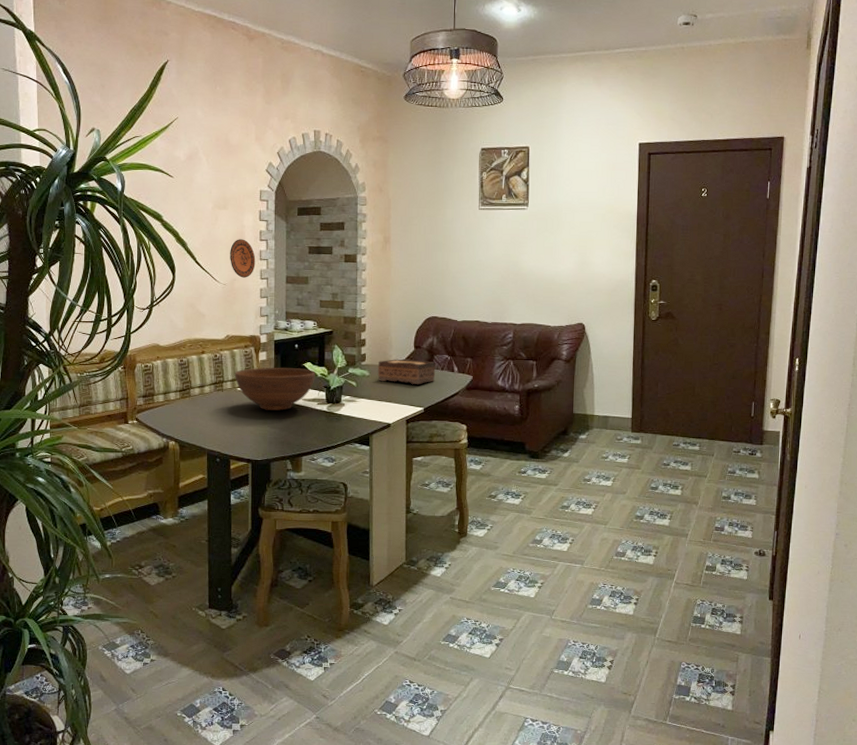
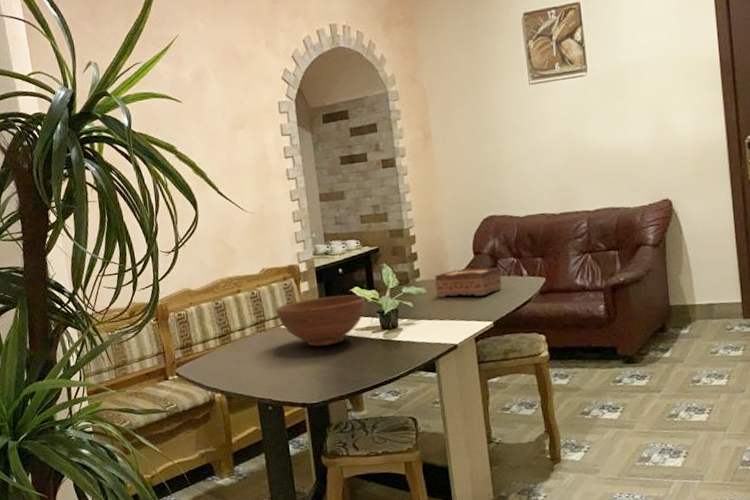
decorative plate: present [230,239,256,278] -> none [253,159,284,203]

